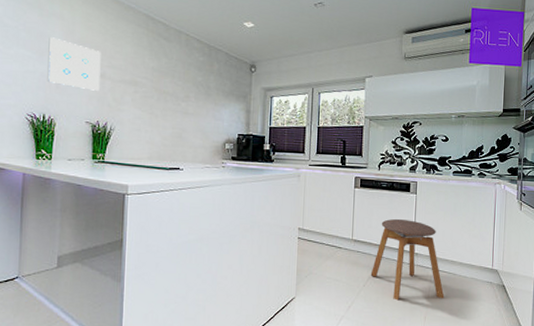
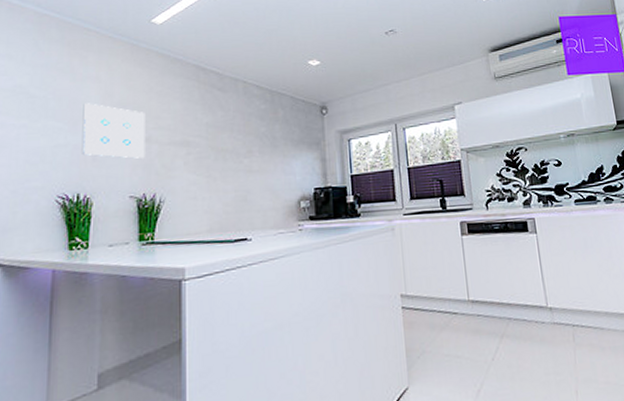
stool: present [370,219,445,301] -> none [498,266,596,374]

